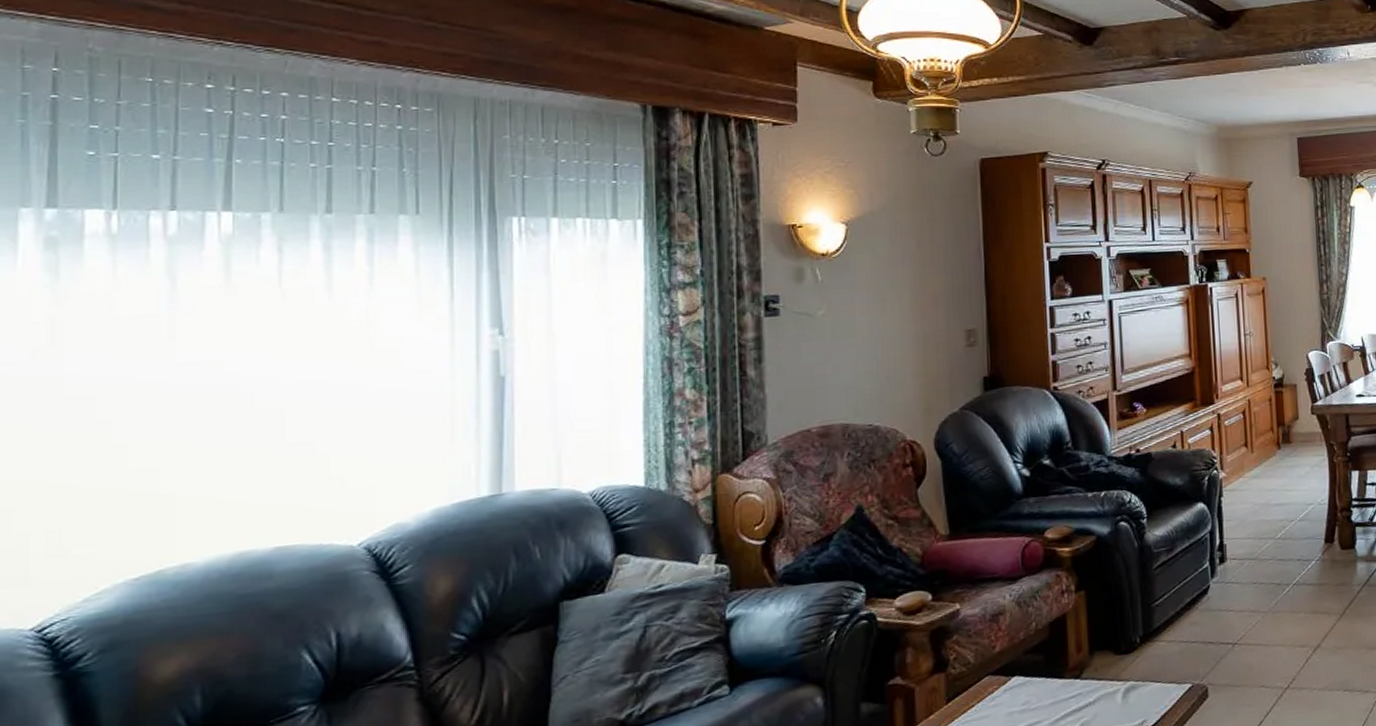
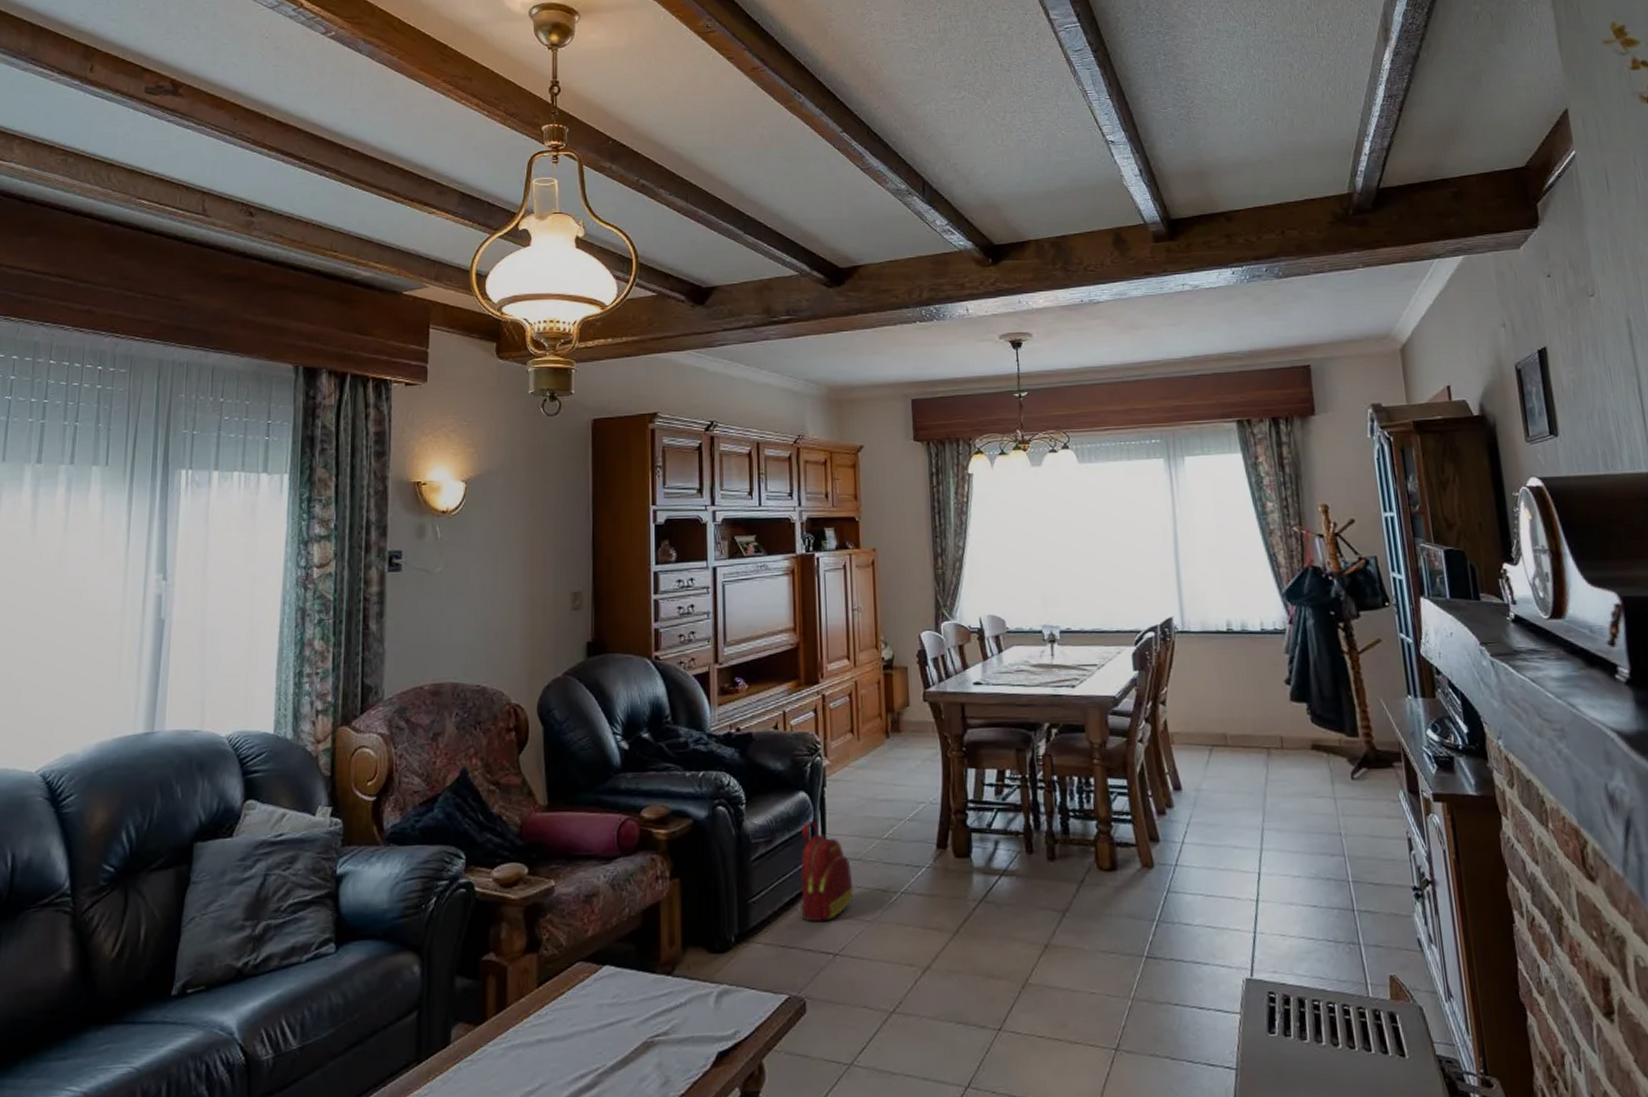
backpack: none [1200,529,1250,618] -> present [799,822,854,923]

